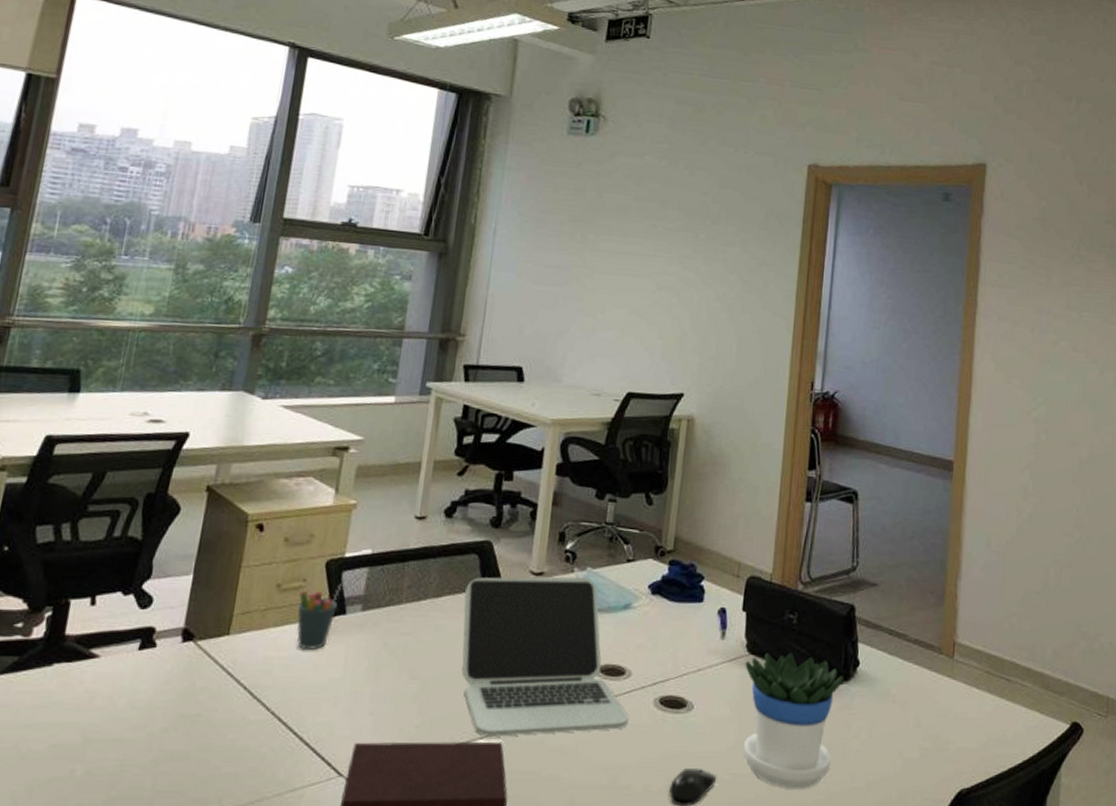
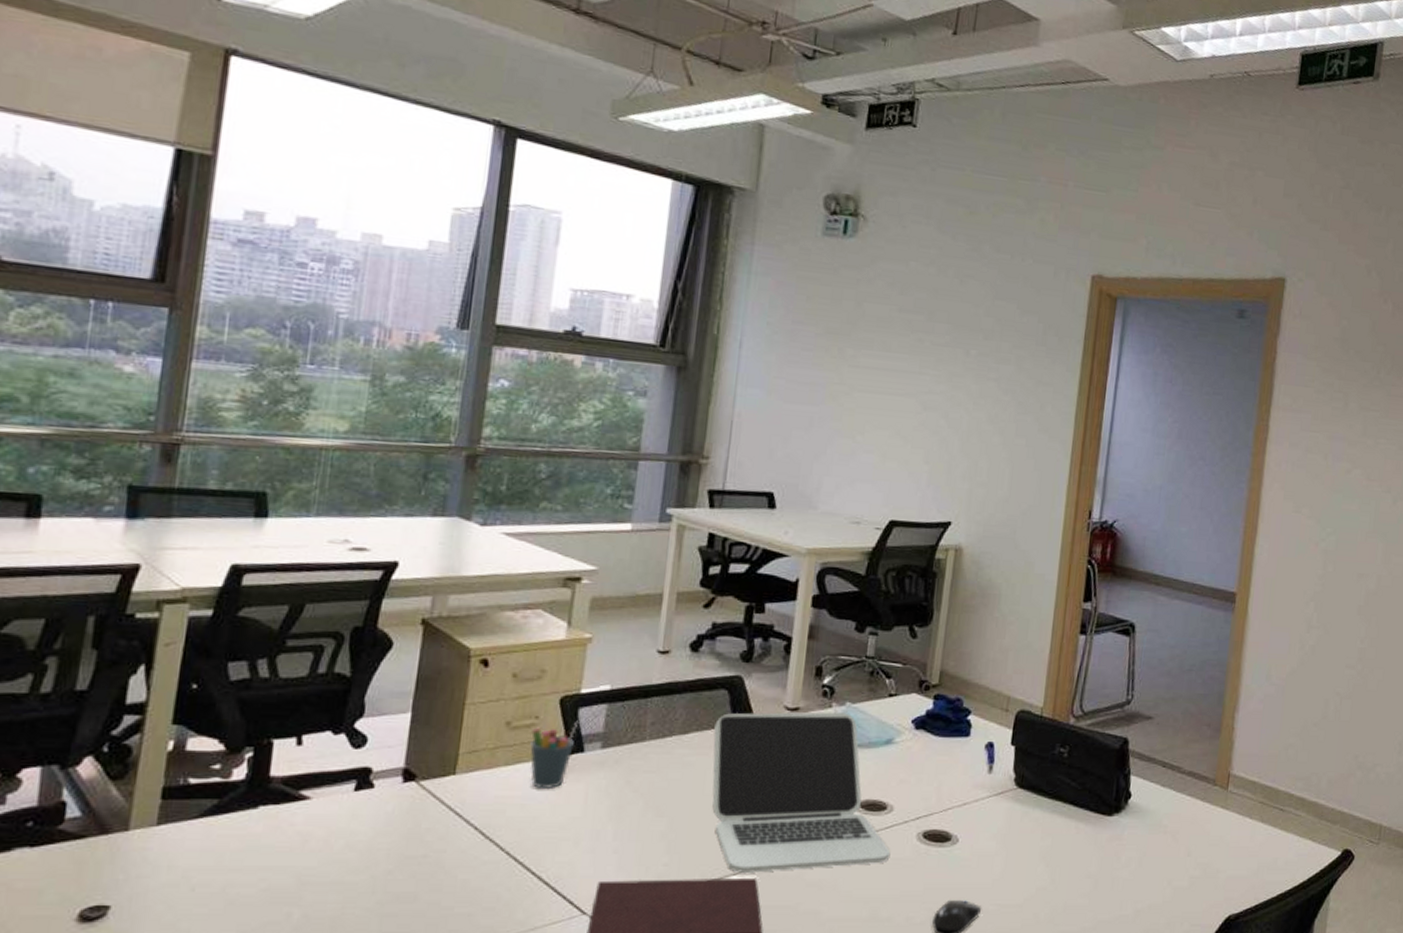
flowerpot: present [743,653,844,789] -> none [1009,786,1115,918]

